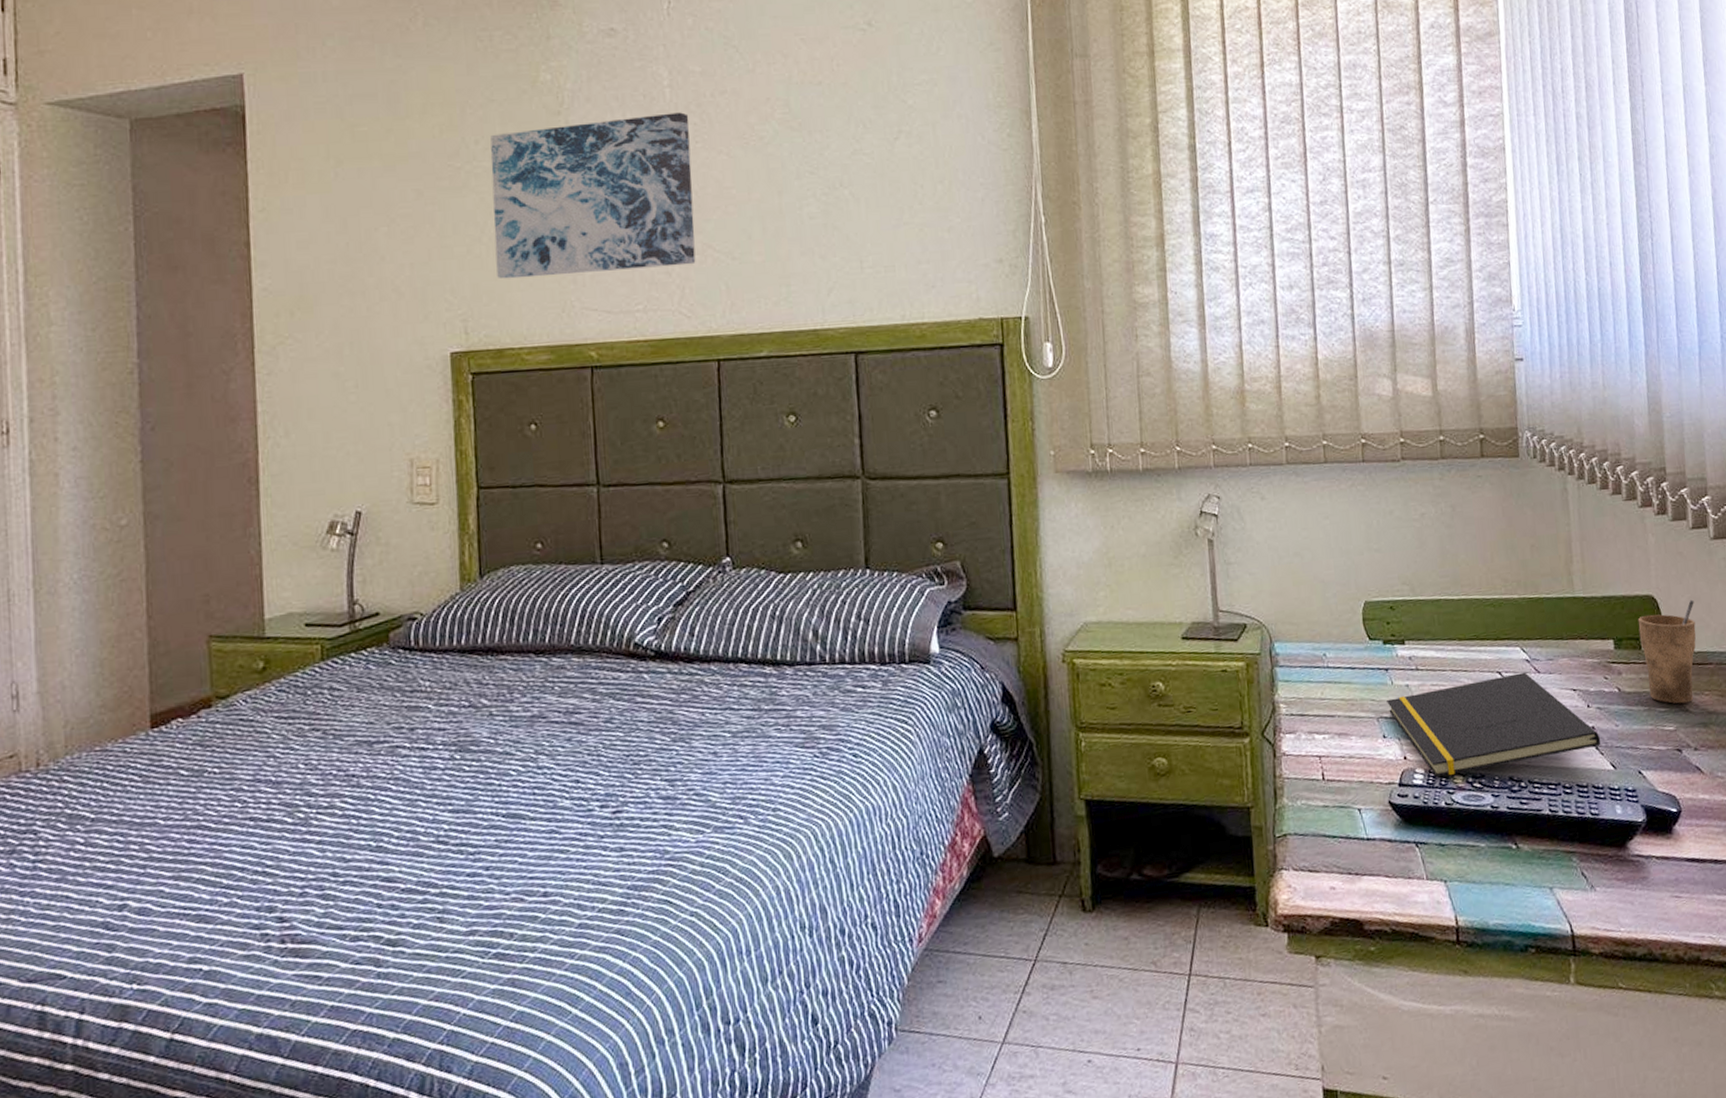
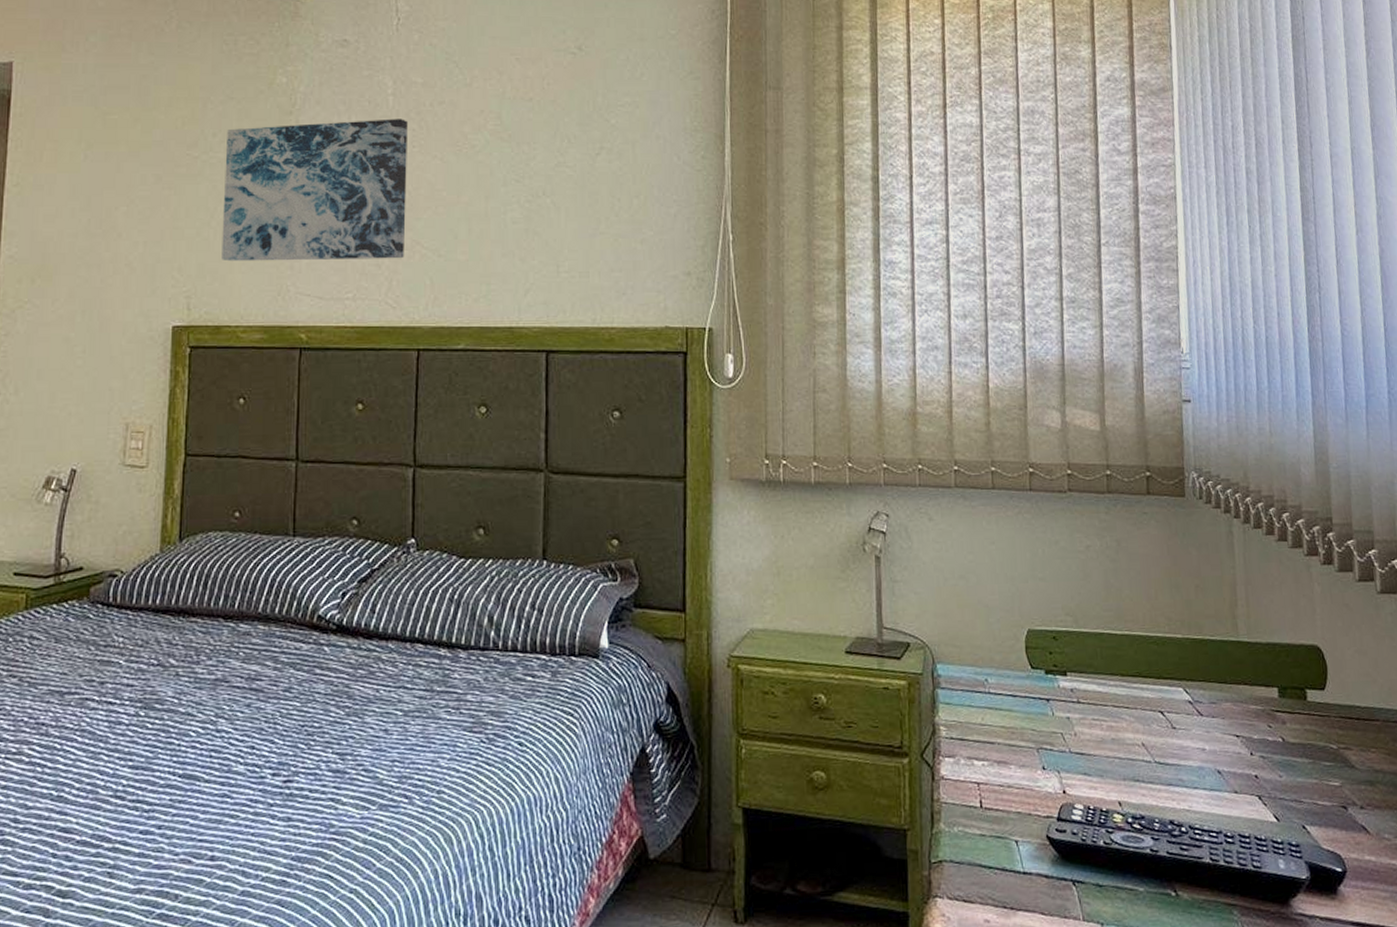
notepad: present [1387,672,1601,777] -> none [1047,714,1264,814]
cup: present [1637,599,1696,704] -> none [1302,653,1363,759]

